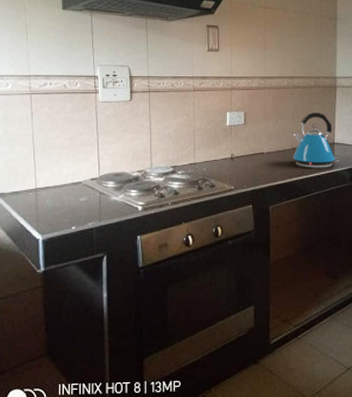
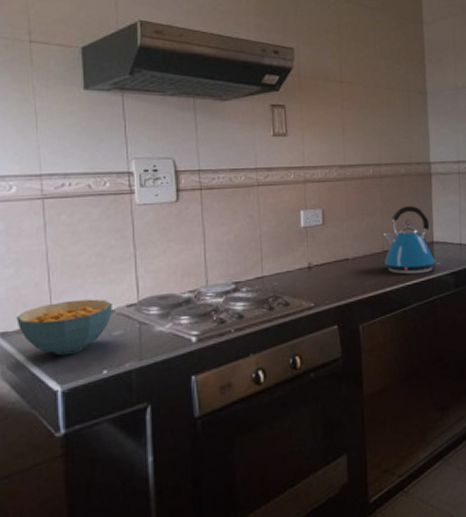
cereal bowl: none [11,172,80,214] -> present [16,299,112,356]

